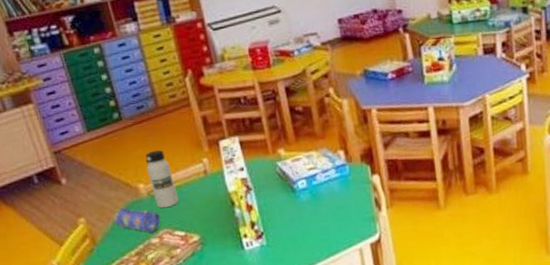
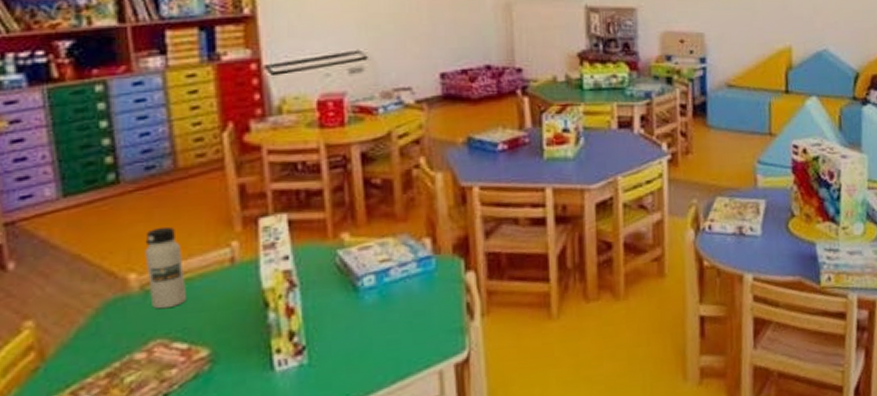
pencil case: present [113,207,161,233] -> none [80,306,155,344]

